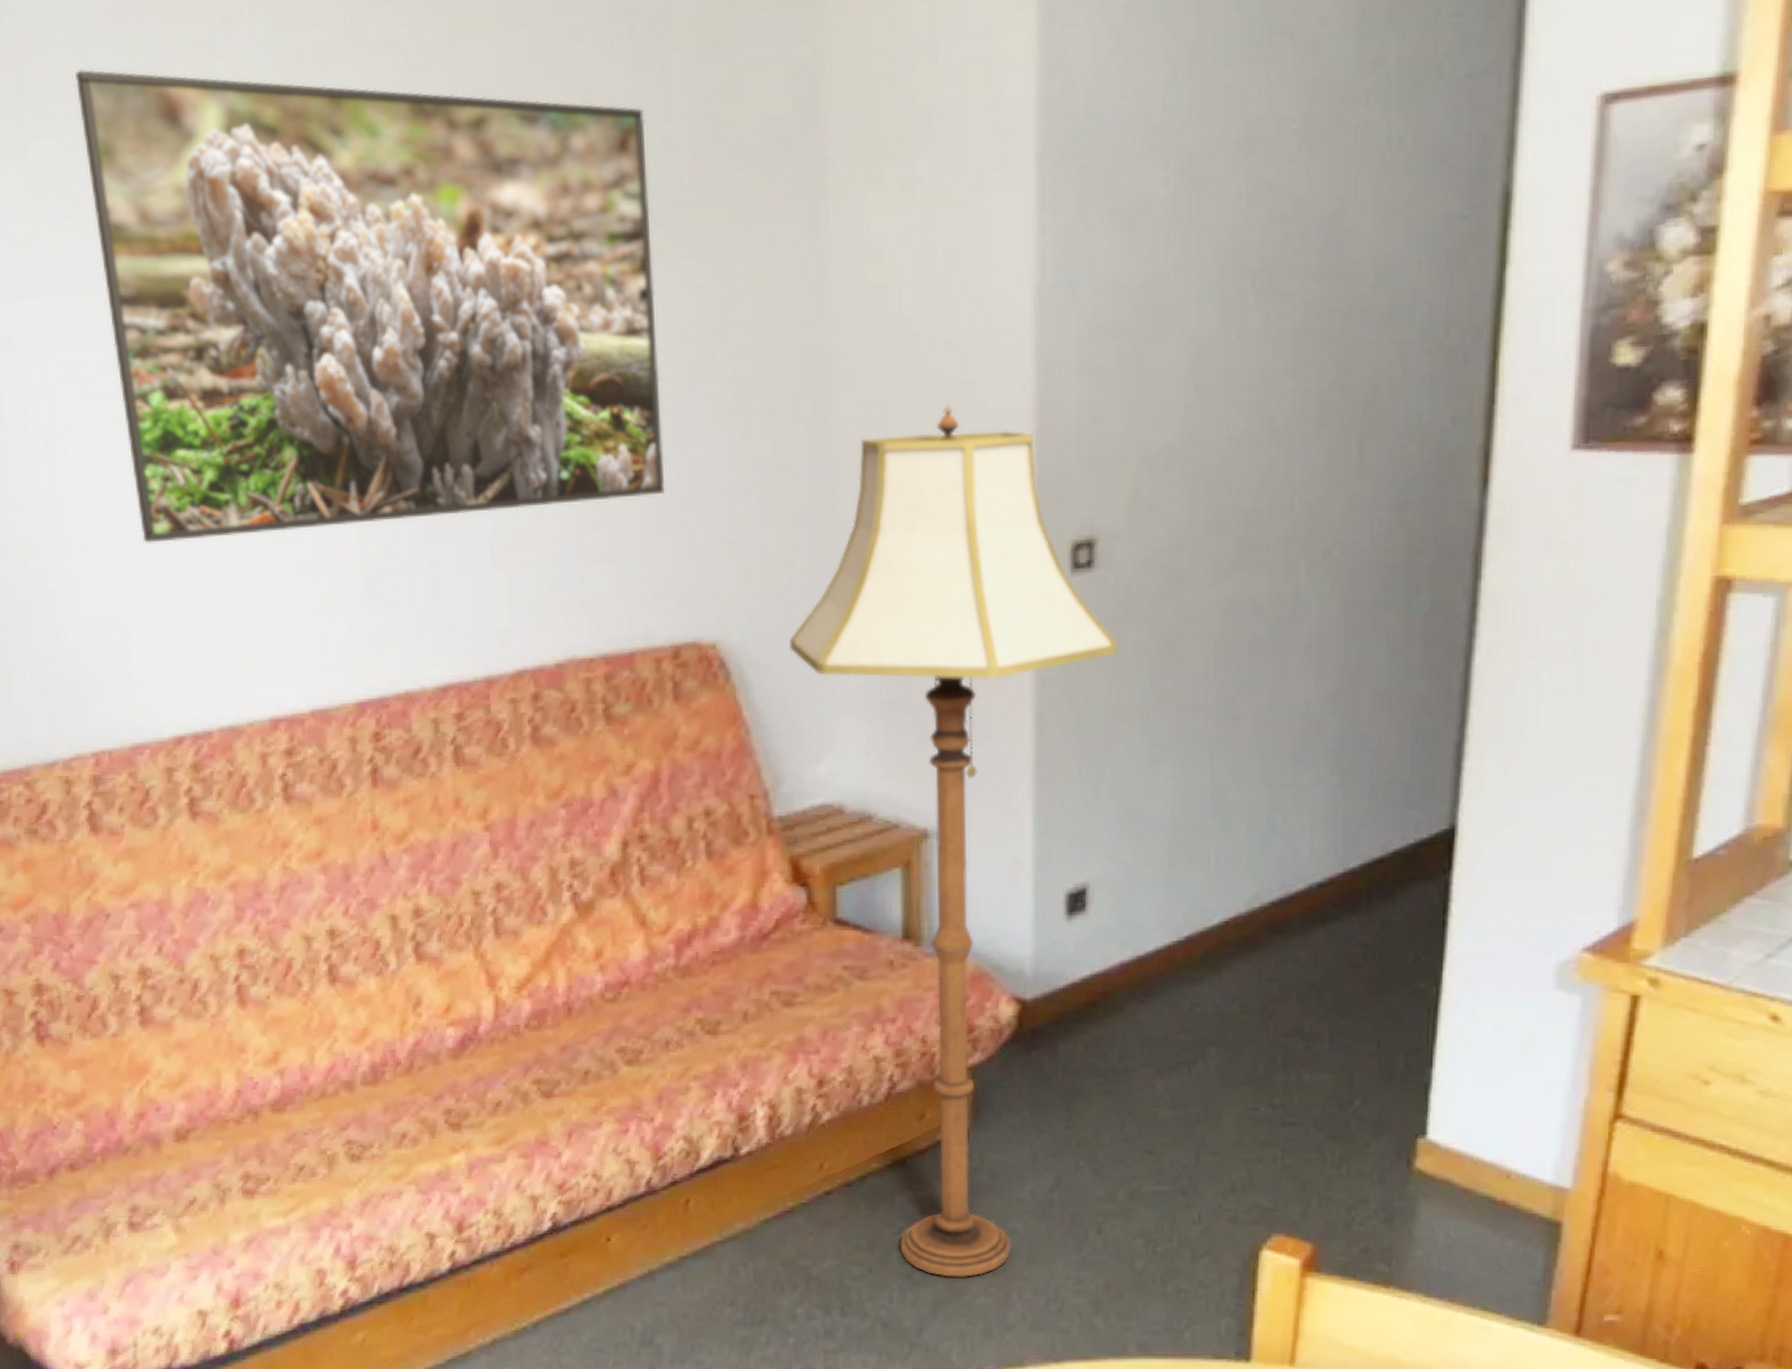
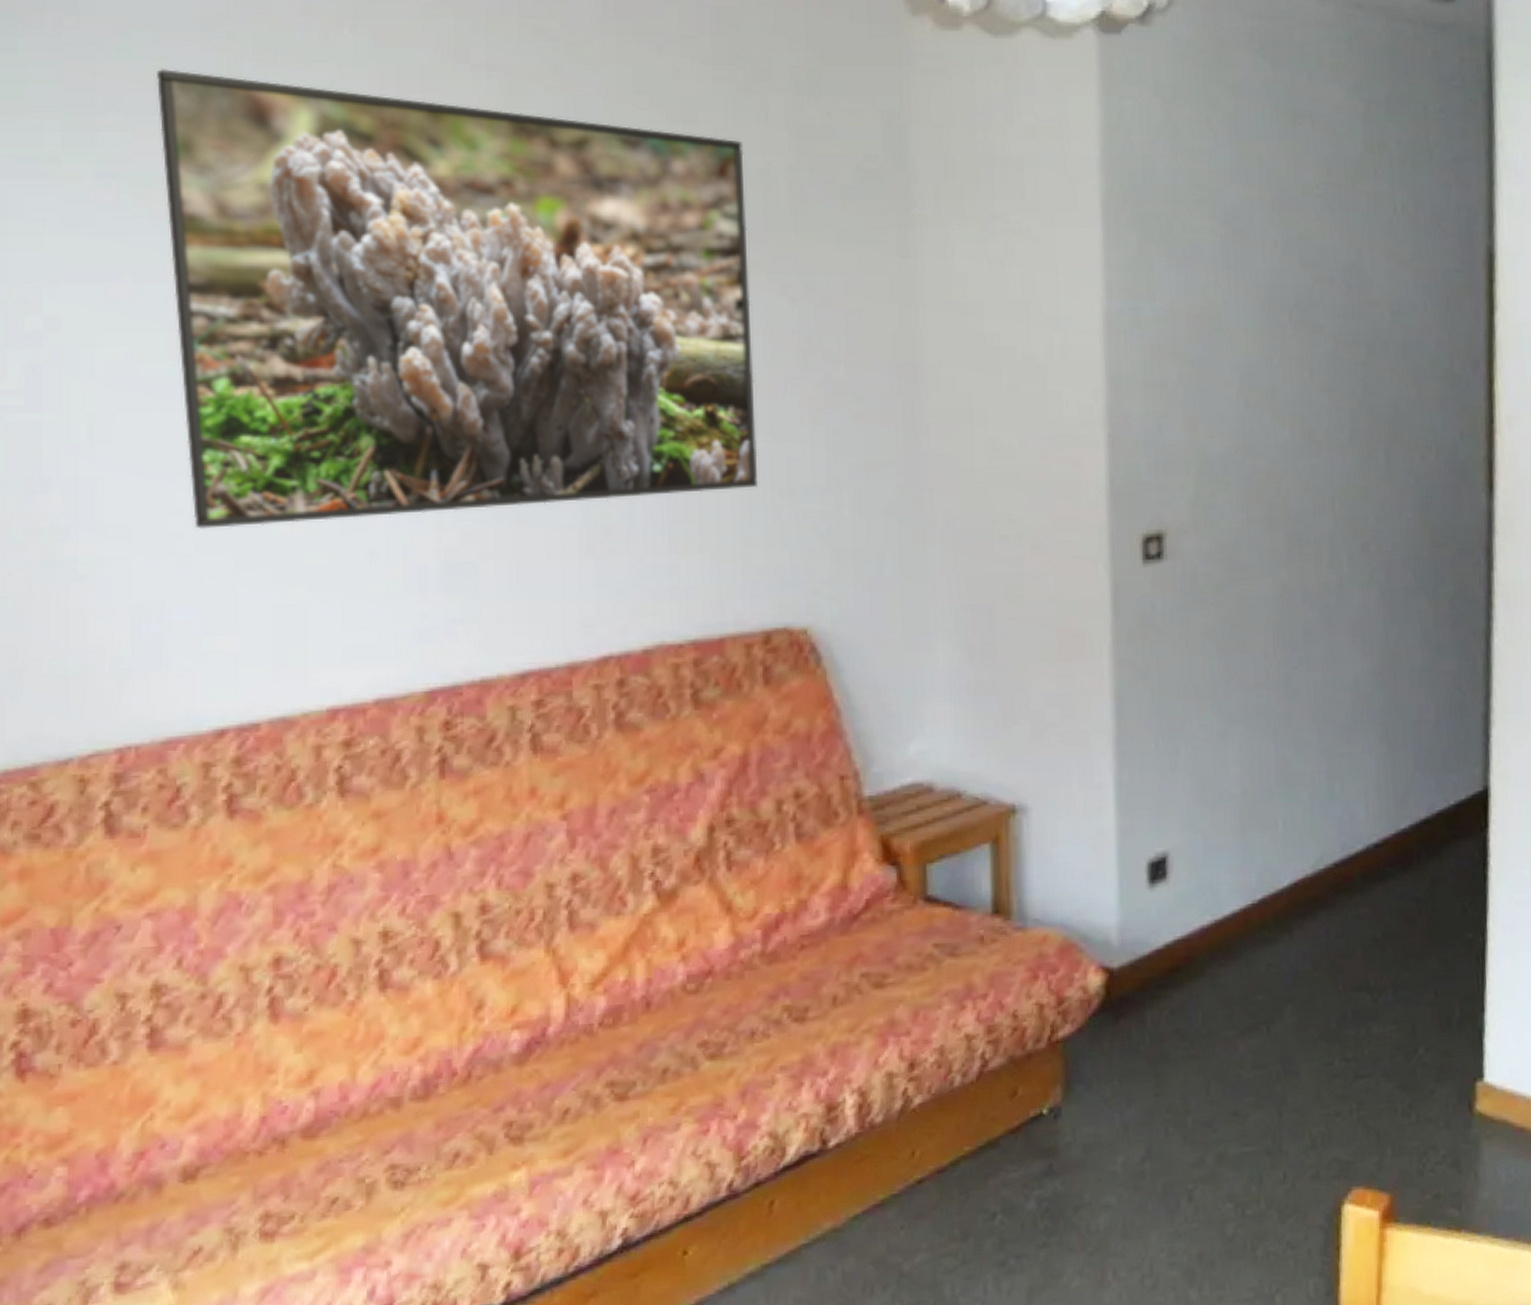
floor lamp: present [790,404,1118,1277] -> none [880,411,1188,1262]

